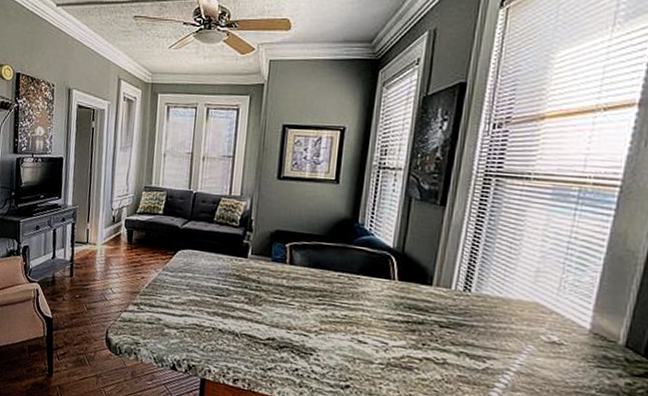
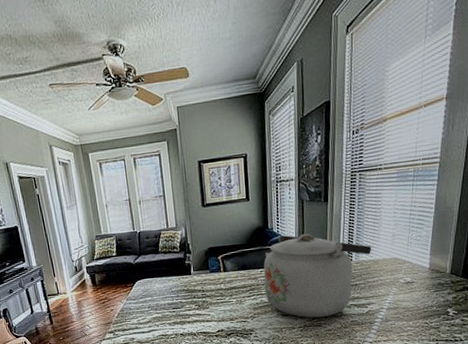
kettle: none [339,235,503,360] -> present [263,233,372,318]

